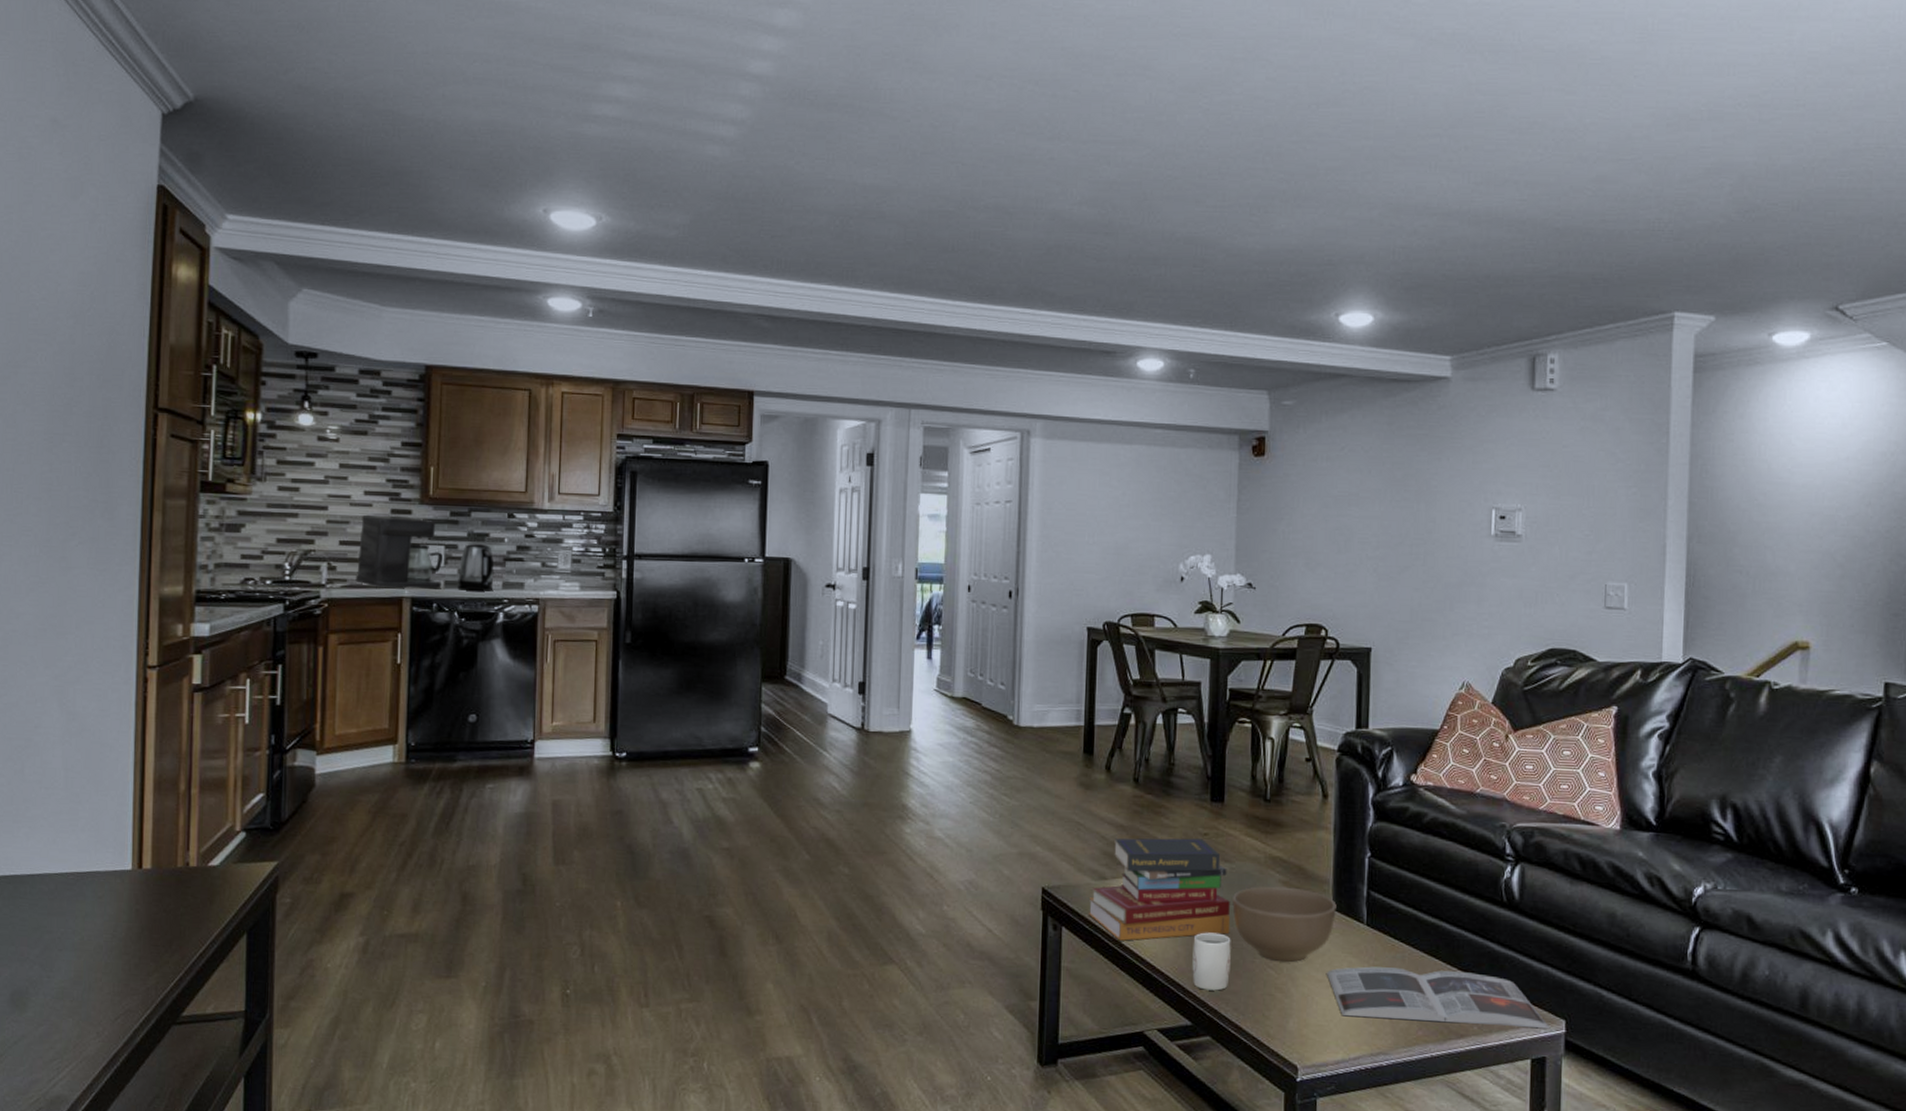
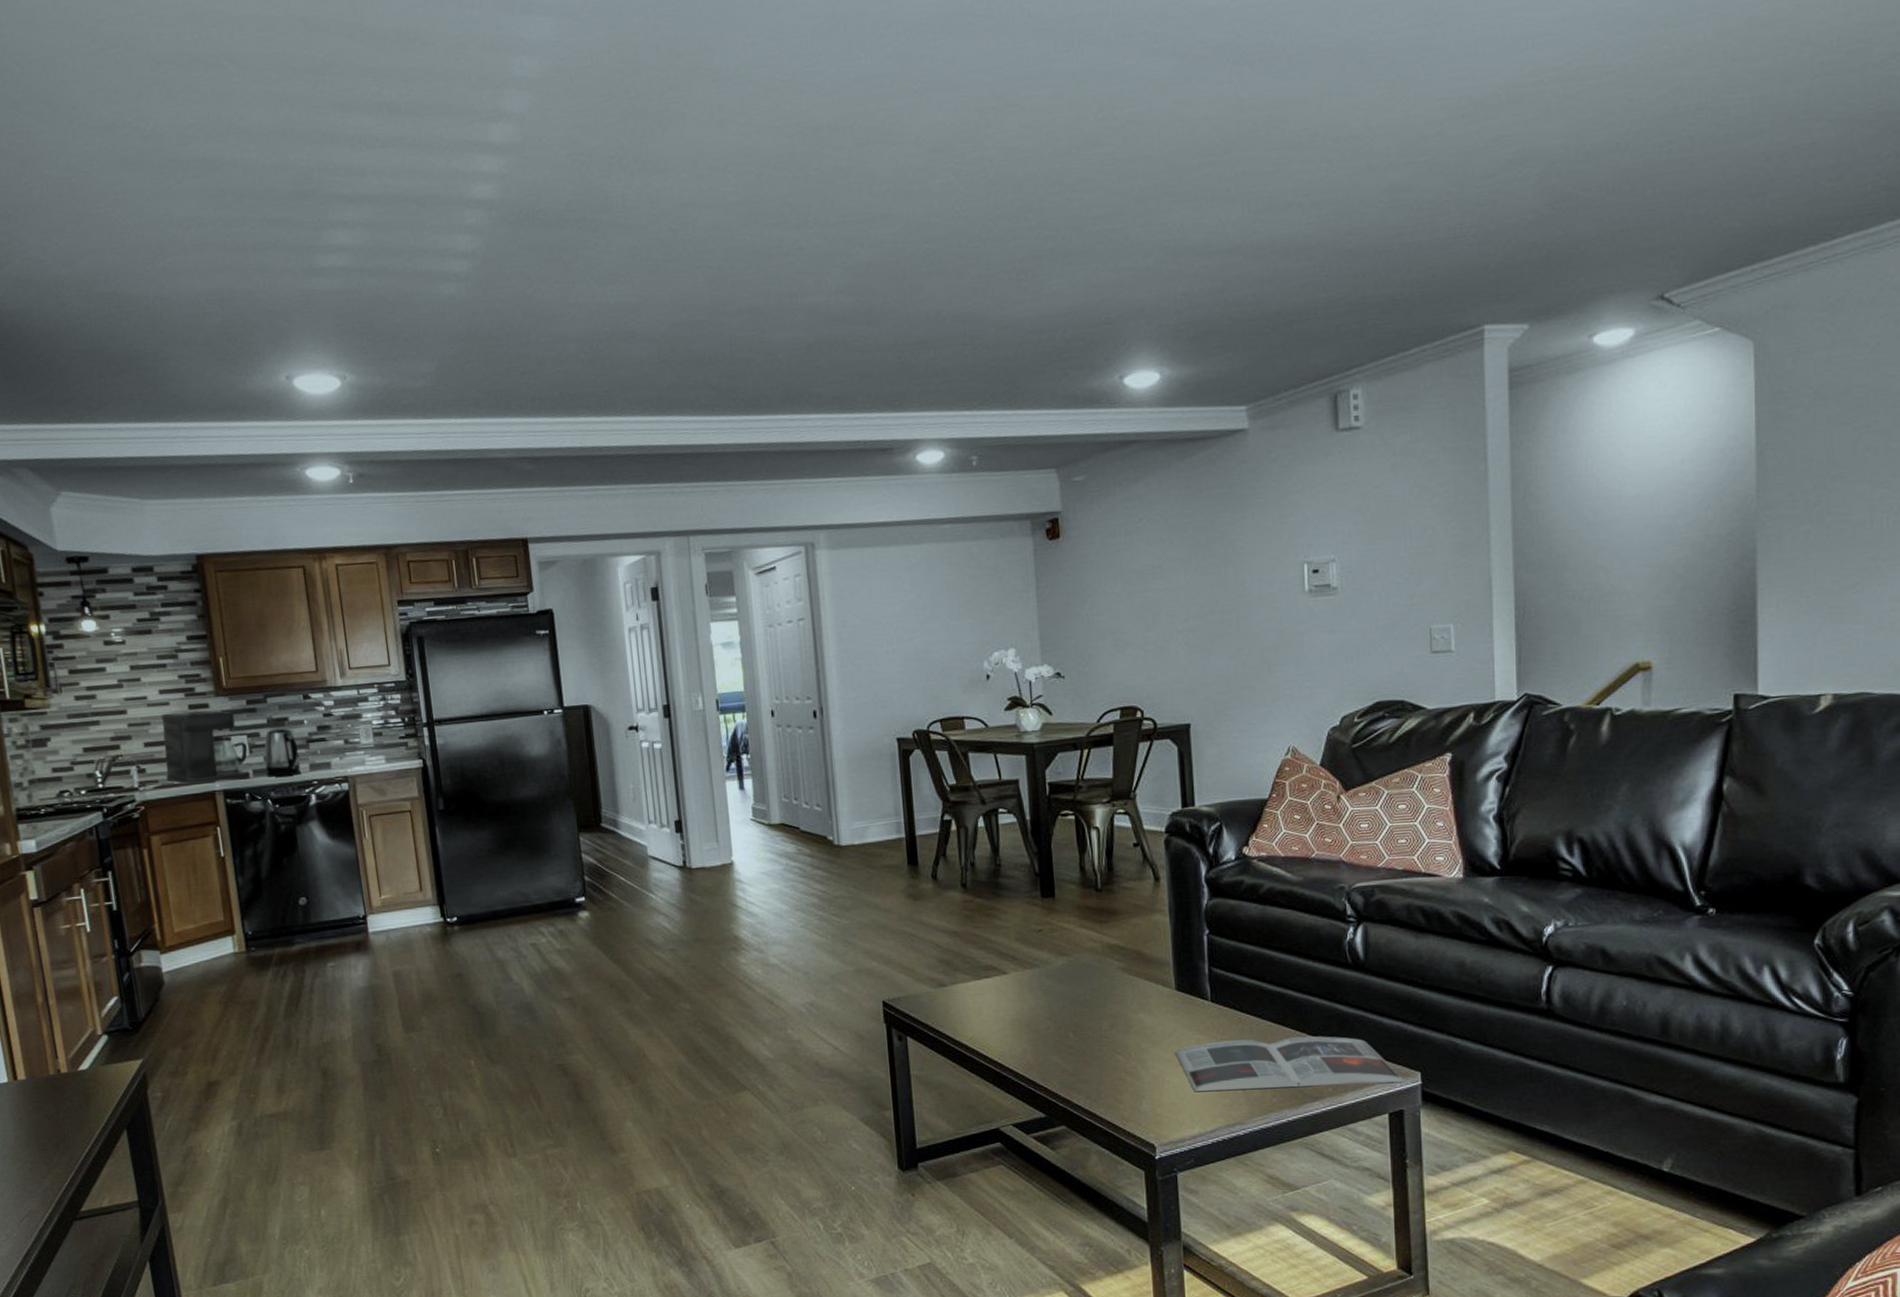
books: present [1088,838,1231,941] -> none [931,936,1075,1044]
mug: present [1192,932,1232,991] -> none [1038,1025,1079,1082]
bowl: present [1233,886,1337,962] -> none [1073,973,1179,1046]

